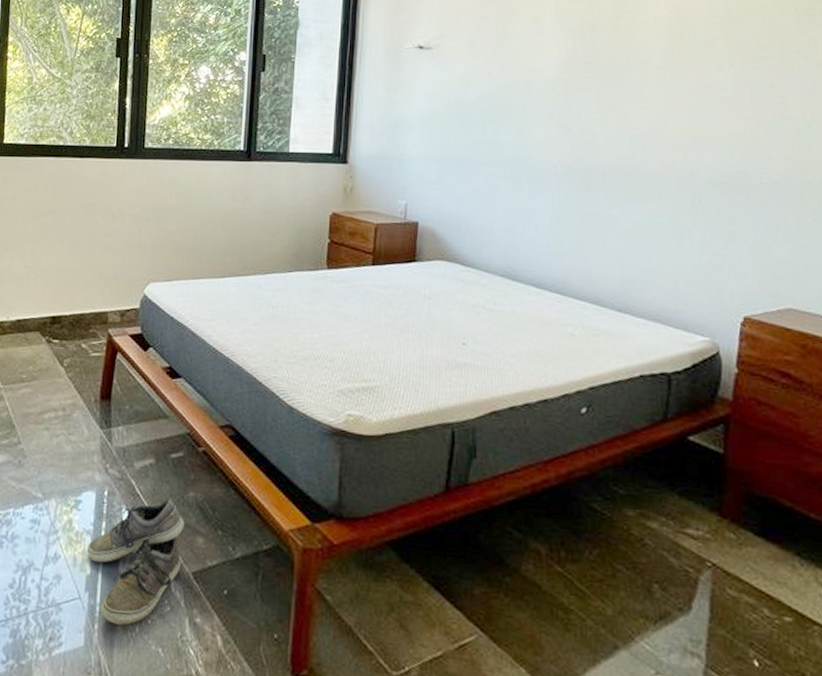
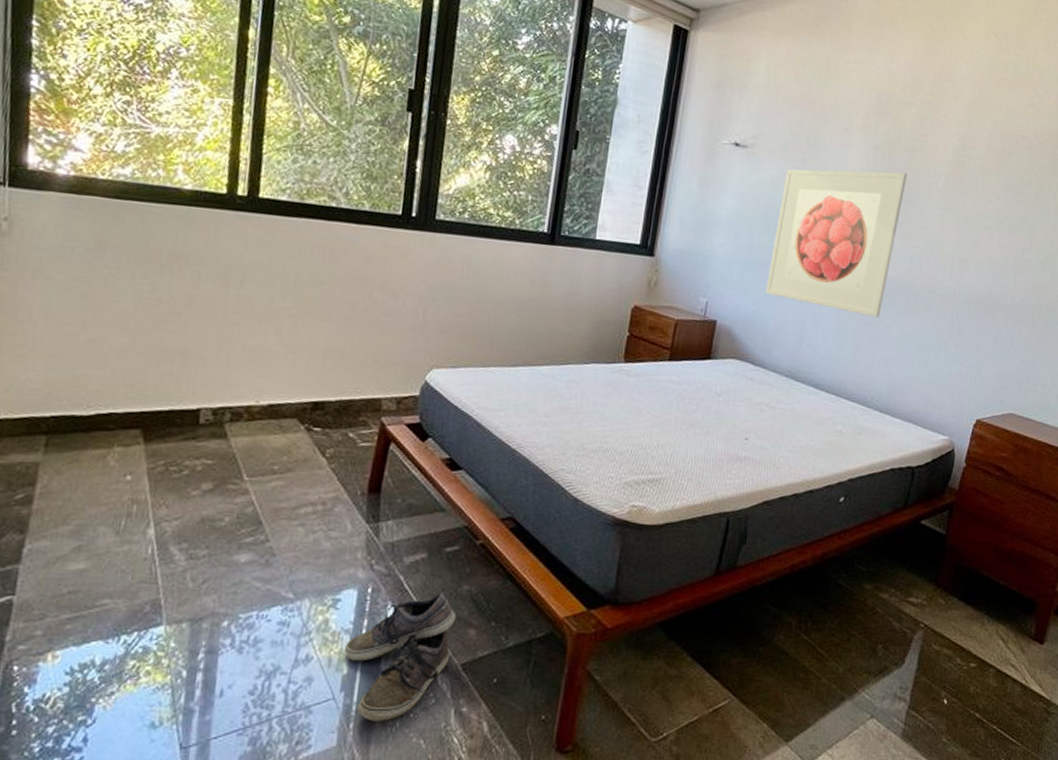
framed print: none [467,52,615,208] -> present [765,169,907,318]

